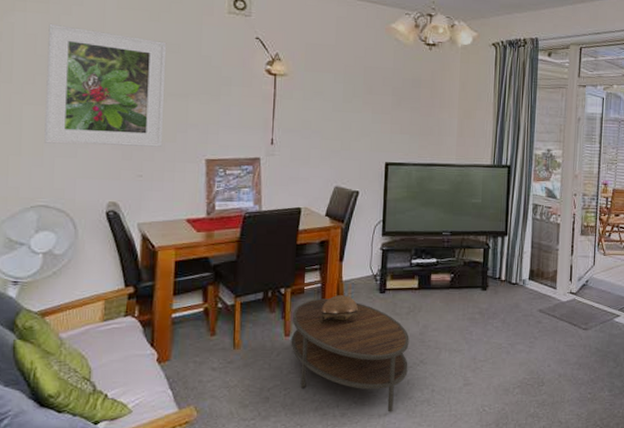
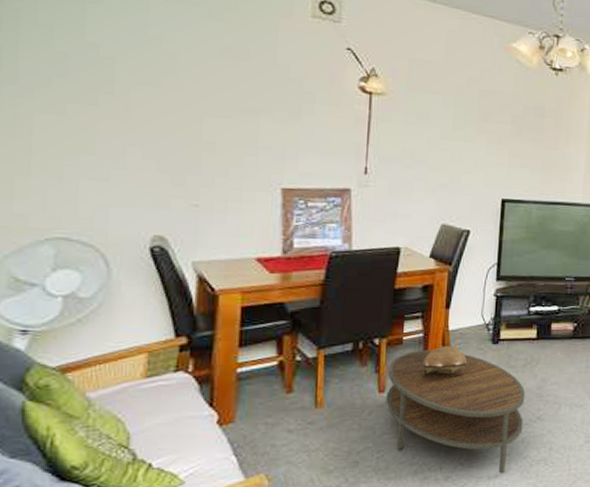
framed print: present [44,23,167,147] -> none [64,12,232,172]

